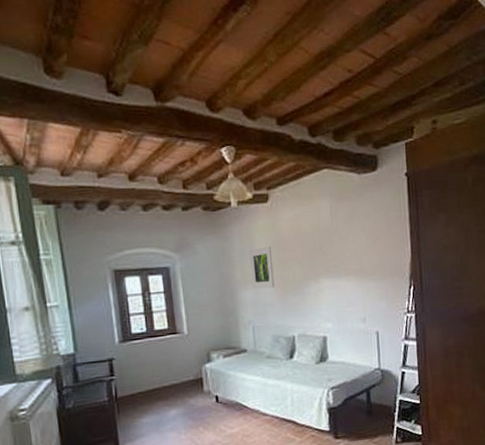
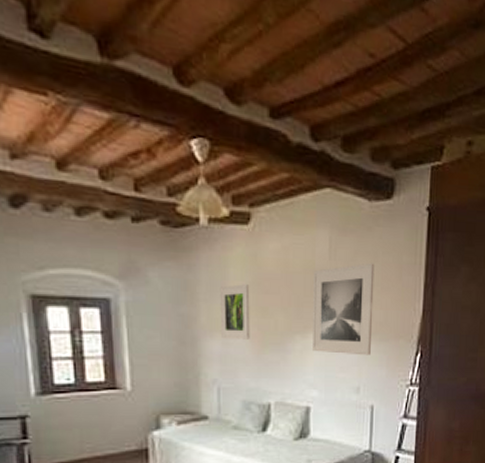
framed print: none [320,220,372,293] -> present [313,263,375,356]

